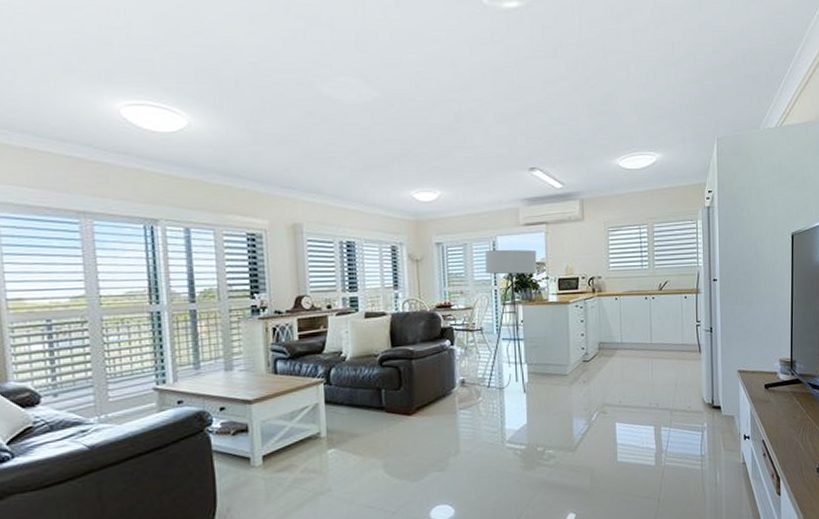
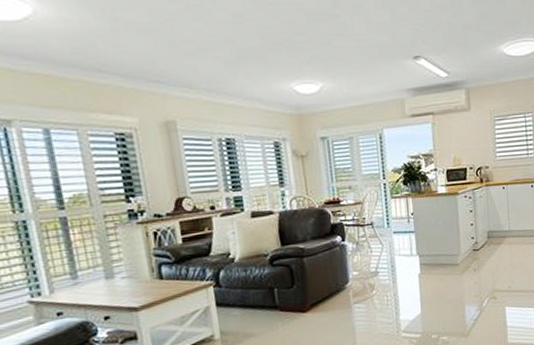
floor lamp: present [458,249,537,394] -> none [351,141,425,285]

